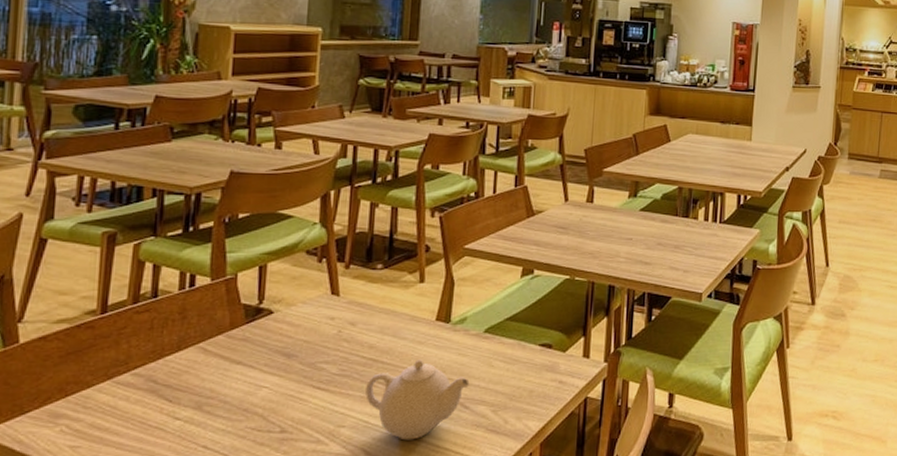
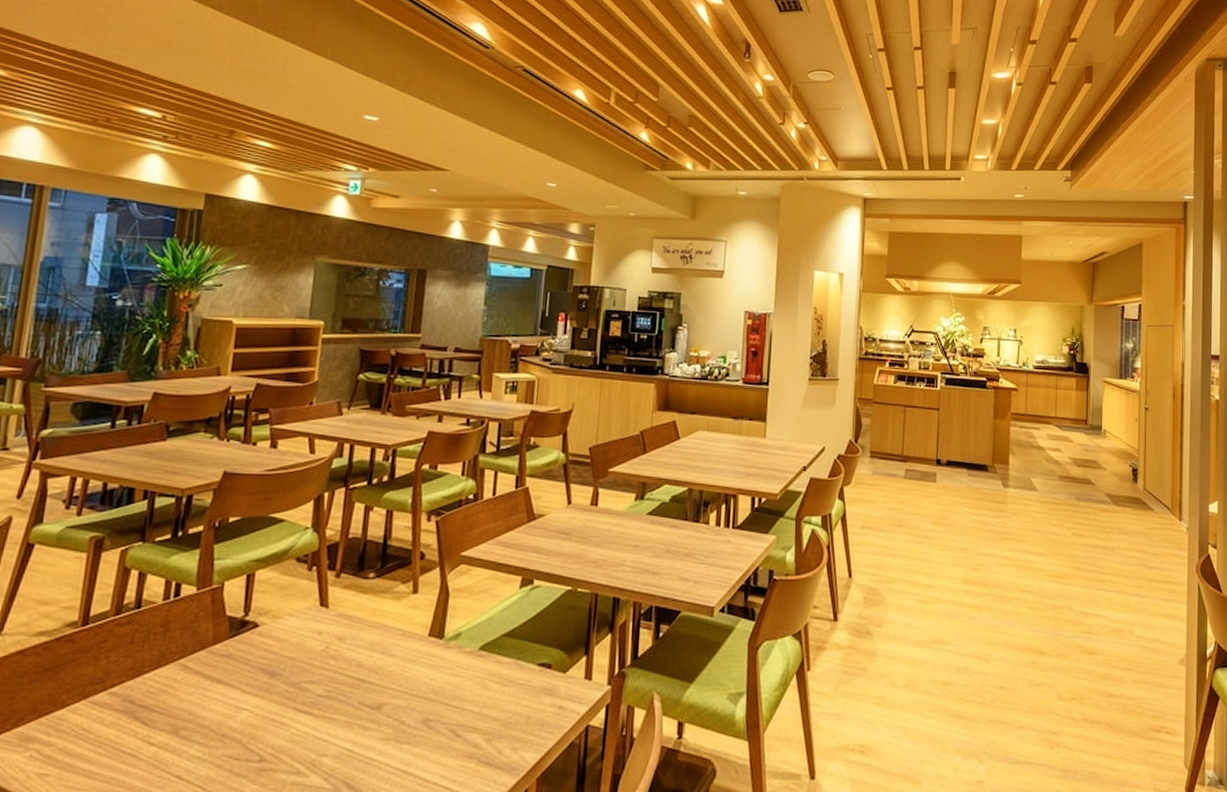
teapot: present [366,360,470,441] -> none [351,680,462,773]

